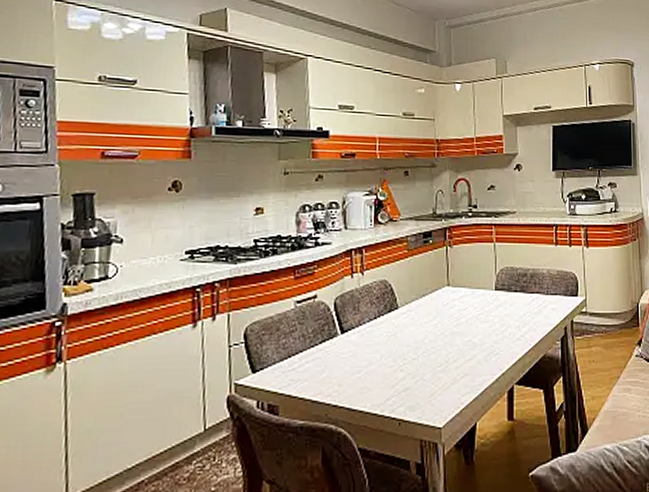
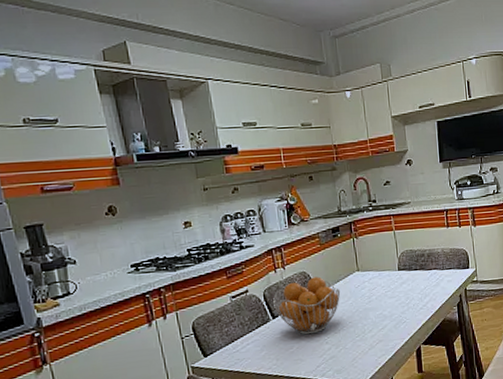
fruit basket: none [343,288,425,358] -> present [272,276,341,335]

